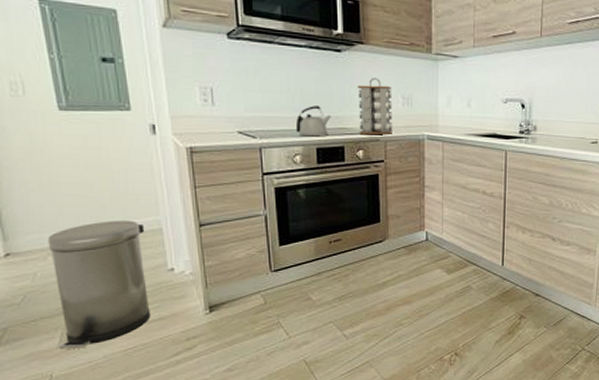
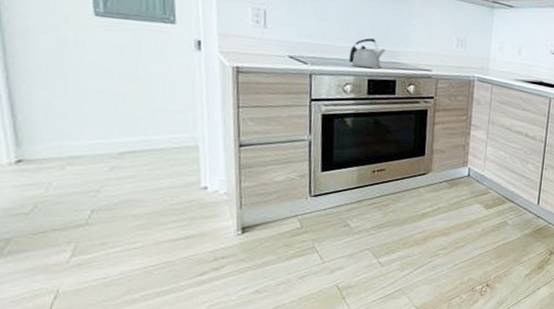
pedal bin: present [47,220,151,349] -> none [68,133,179,264]
spice rack: present [357,78,392,136] -> none [412,18,448,74]

